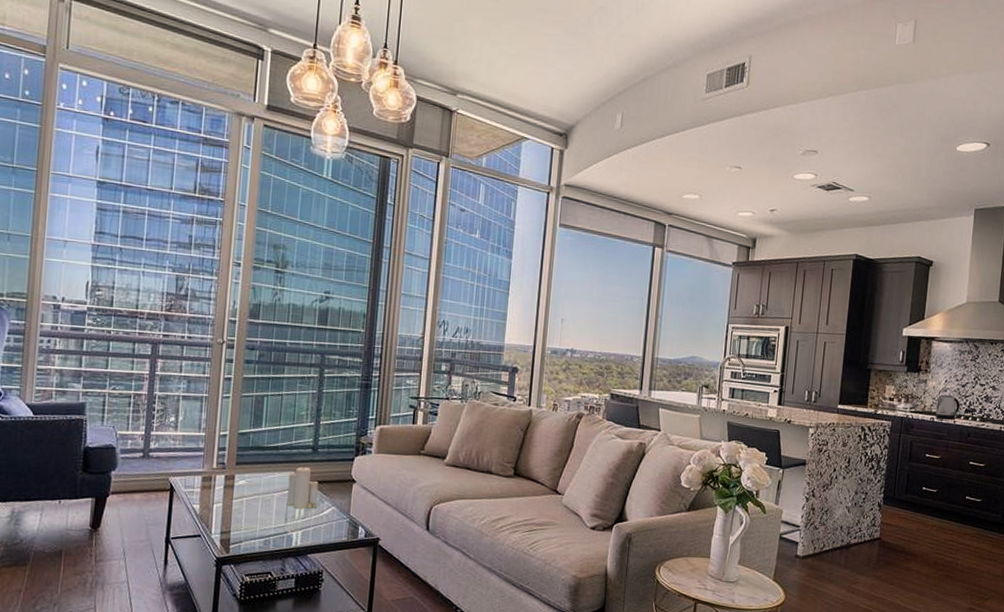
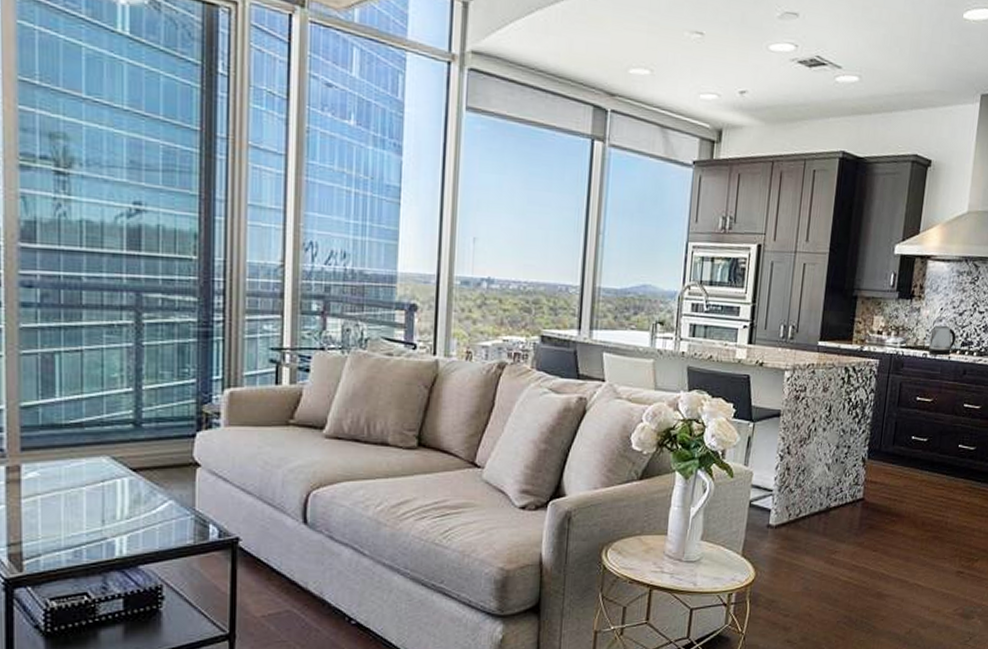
candle: present [287,465,318,510] -> none [102,447,146,507]

